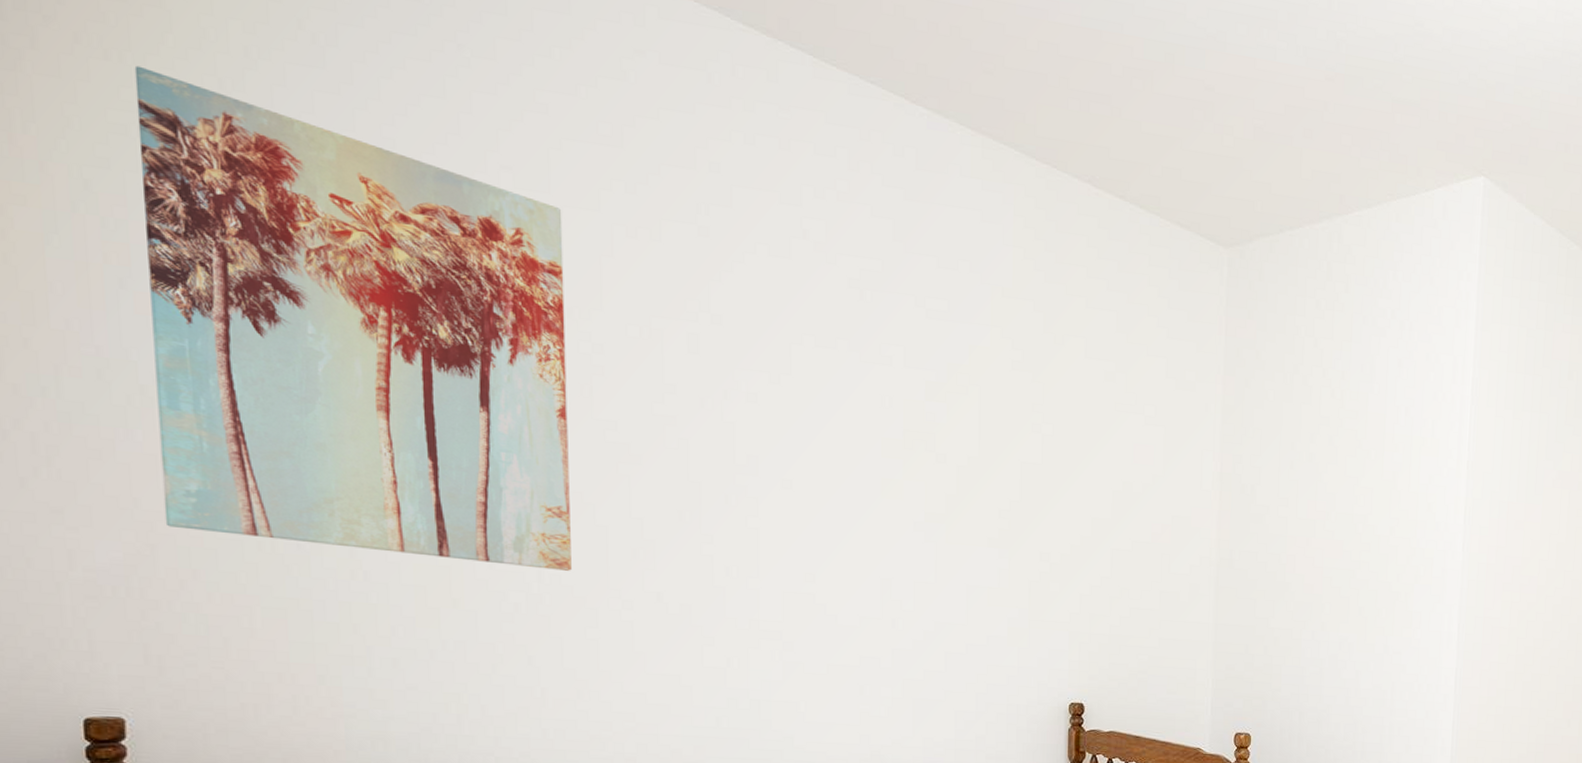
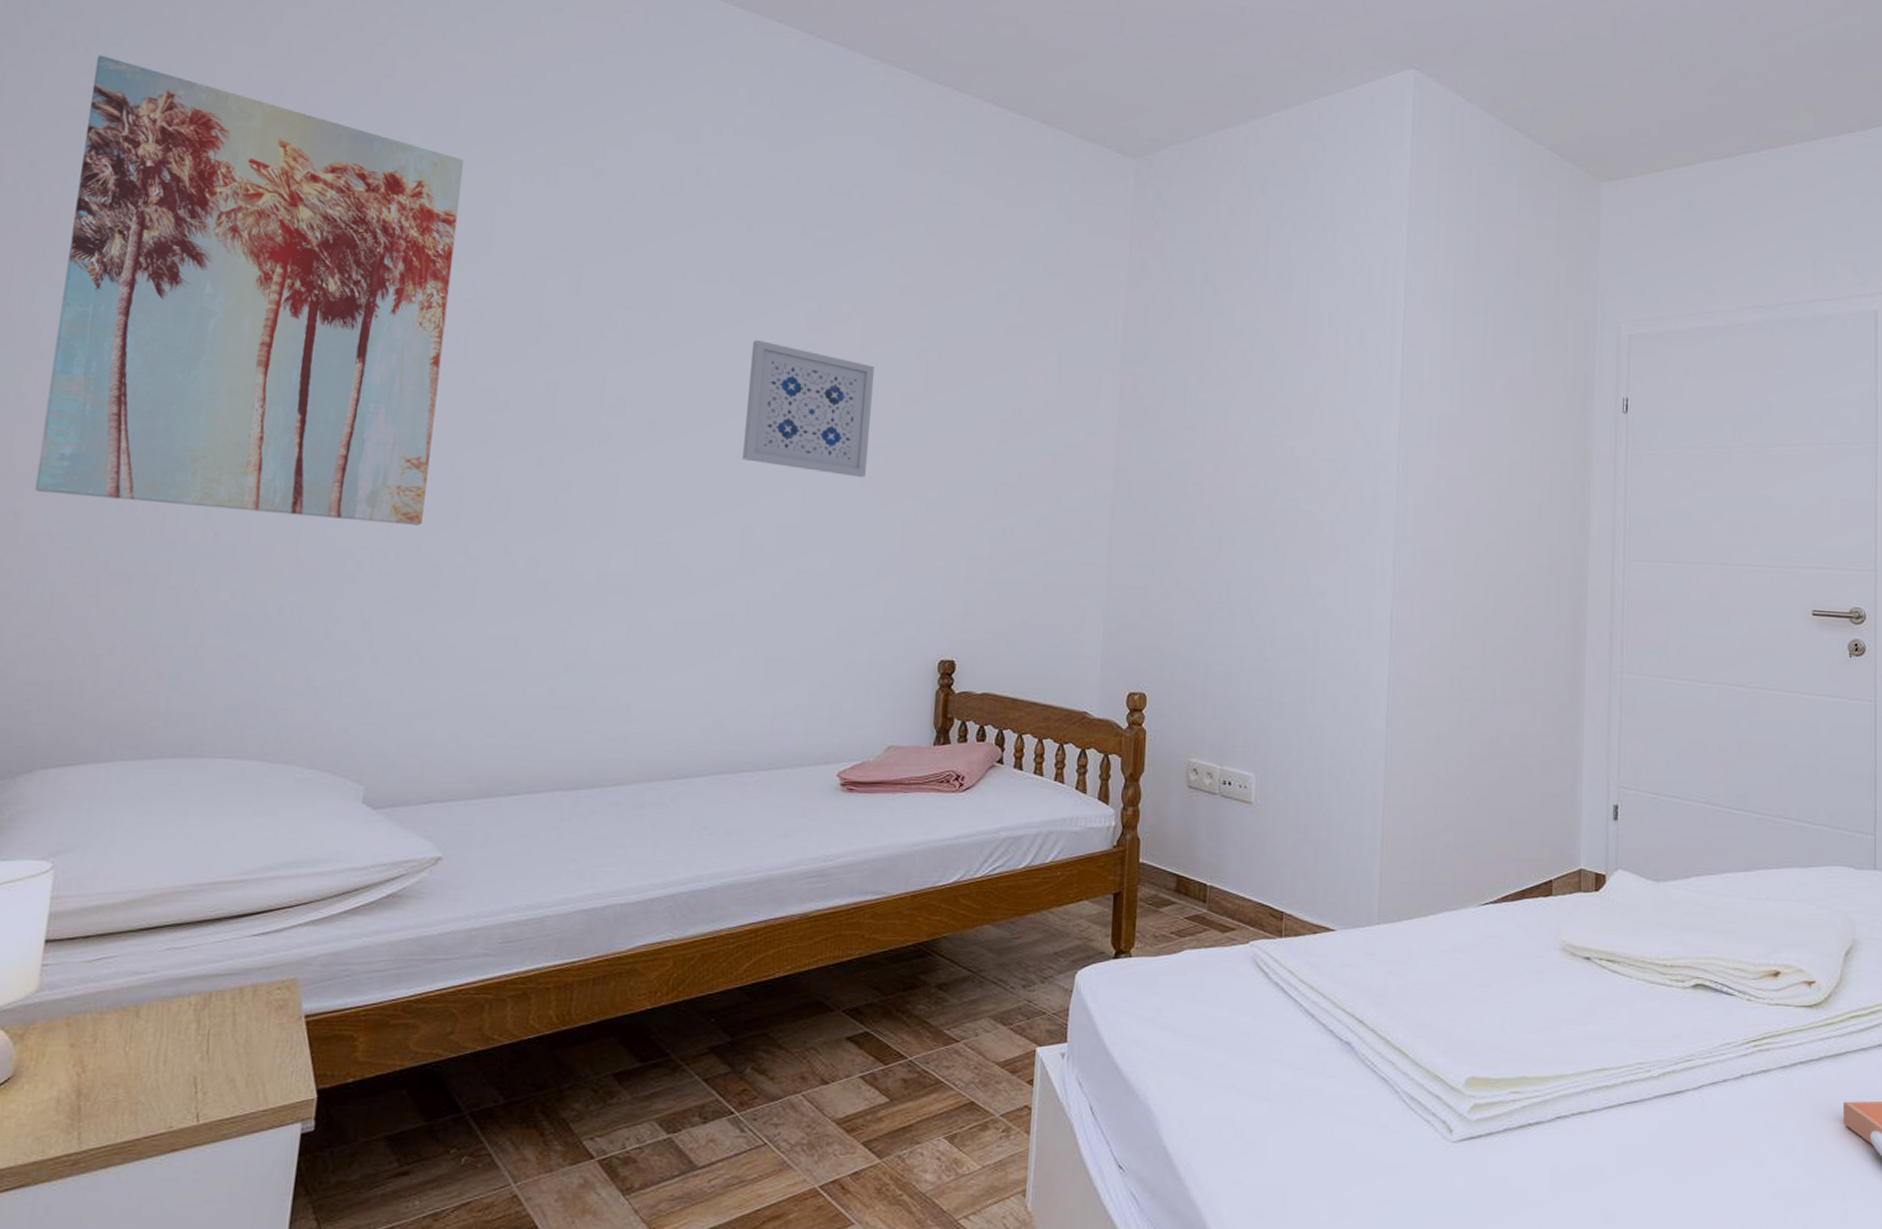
wall art: none [874,406,993,540] -> present [742,339,874,478]

